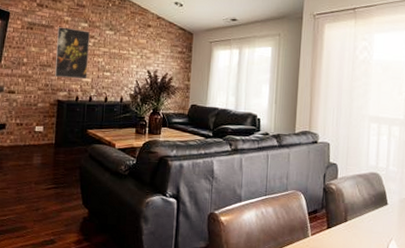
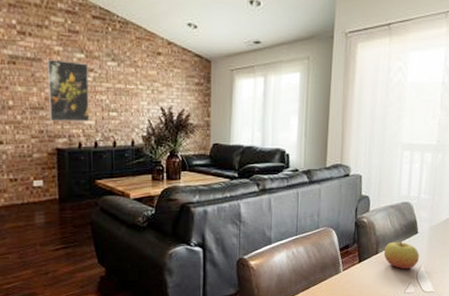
apple: none [352,210,390,241] -> present [383,241,419,270]

